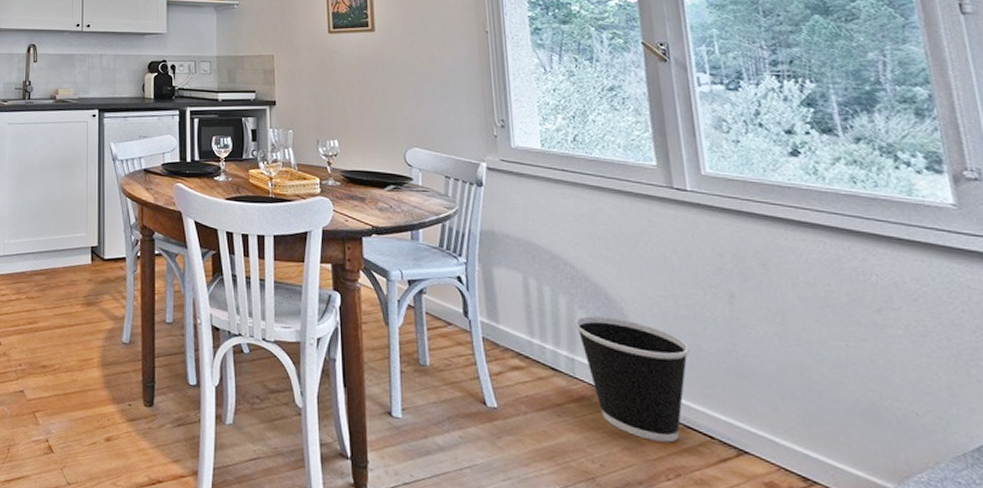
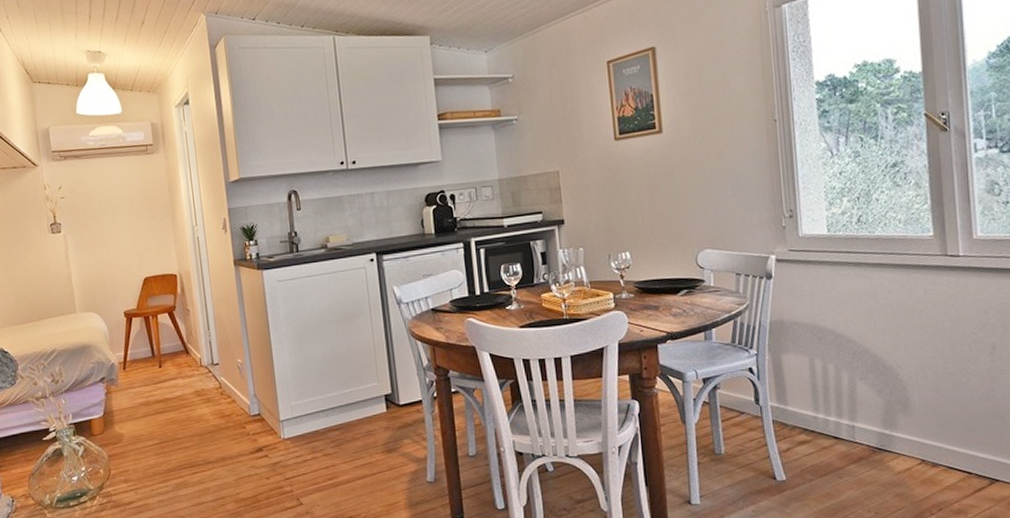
wastebasket: present [575,316,690,443] -> none [855,383,955,485]

